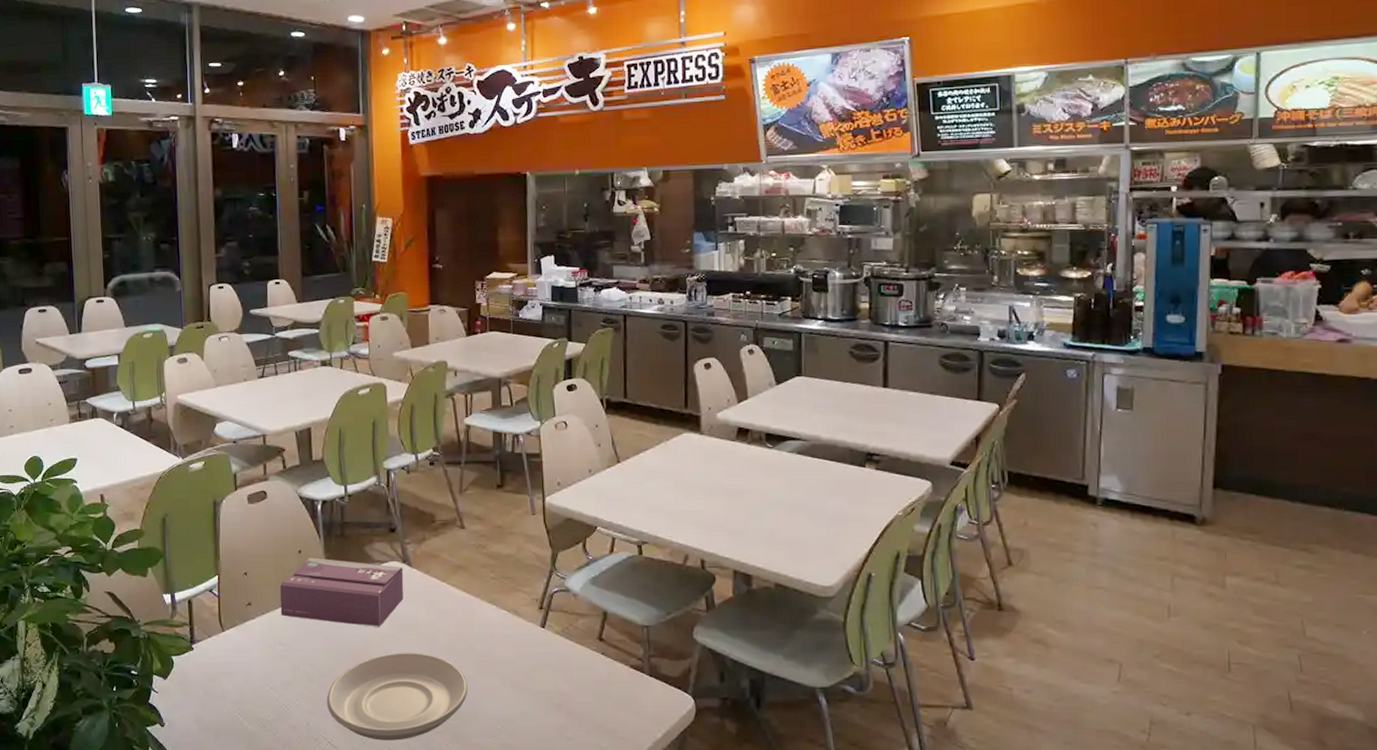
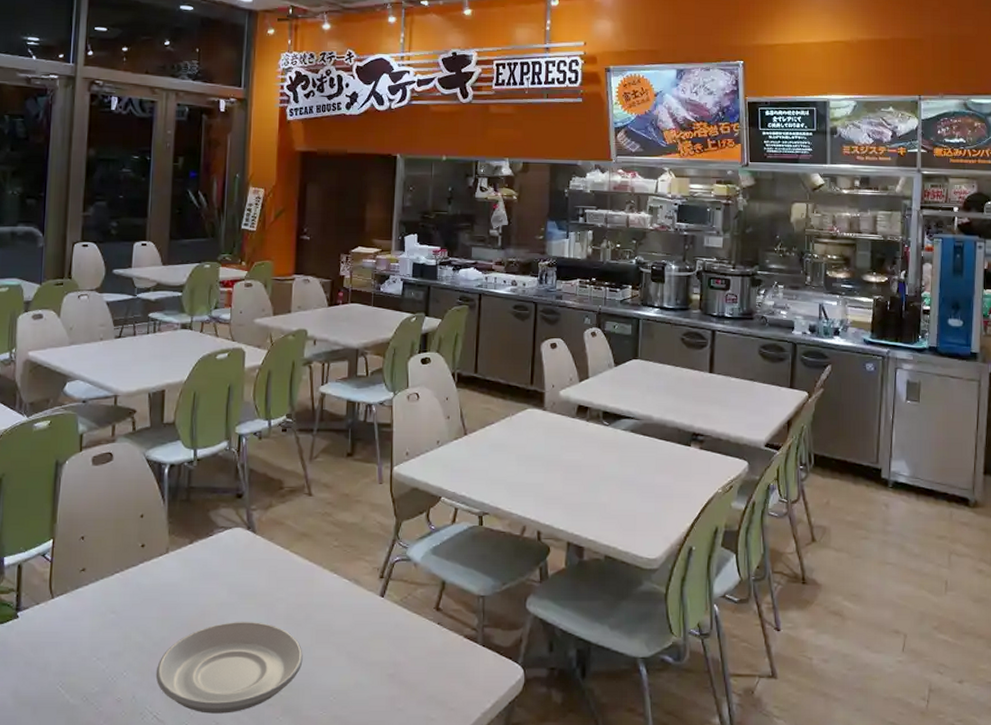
tissue box: present [280,558,404,627] -> none [116,522,247,595]

